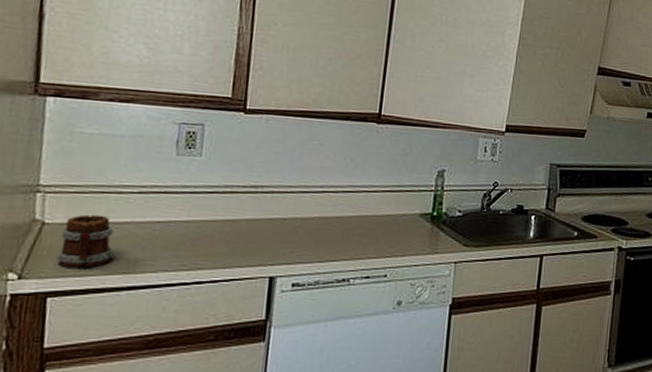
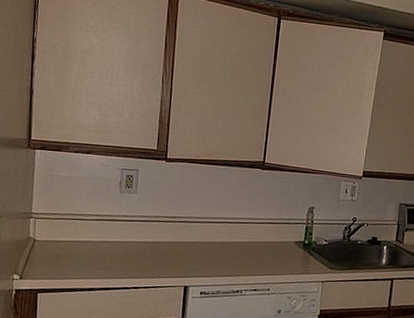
mug: present [55,214,114,268] -> none [42,234,80,273]

